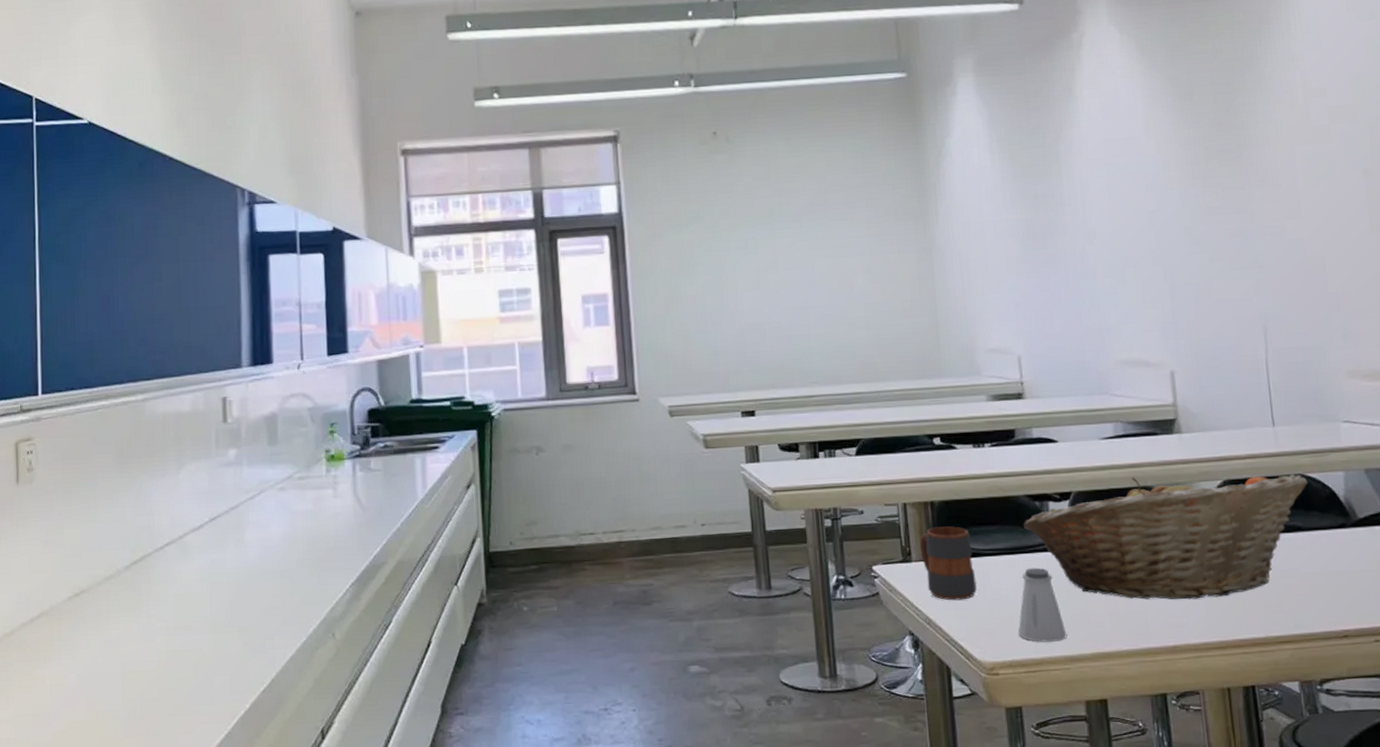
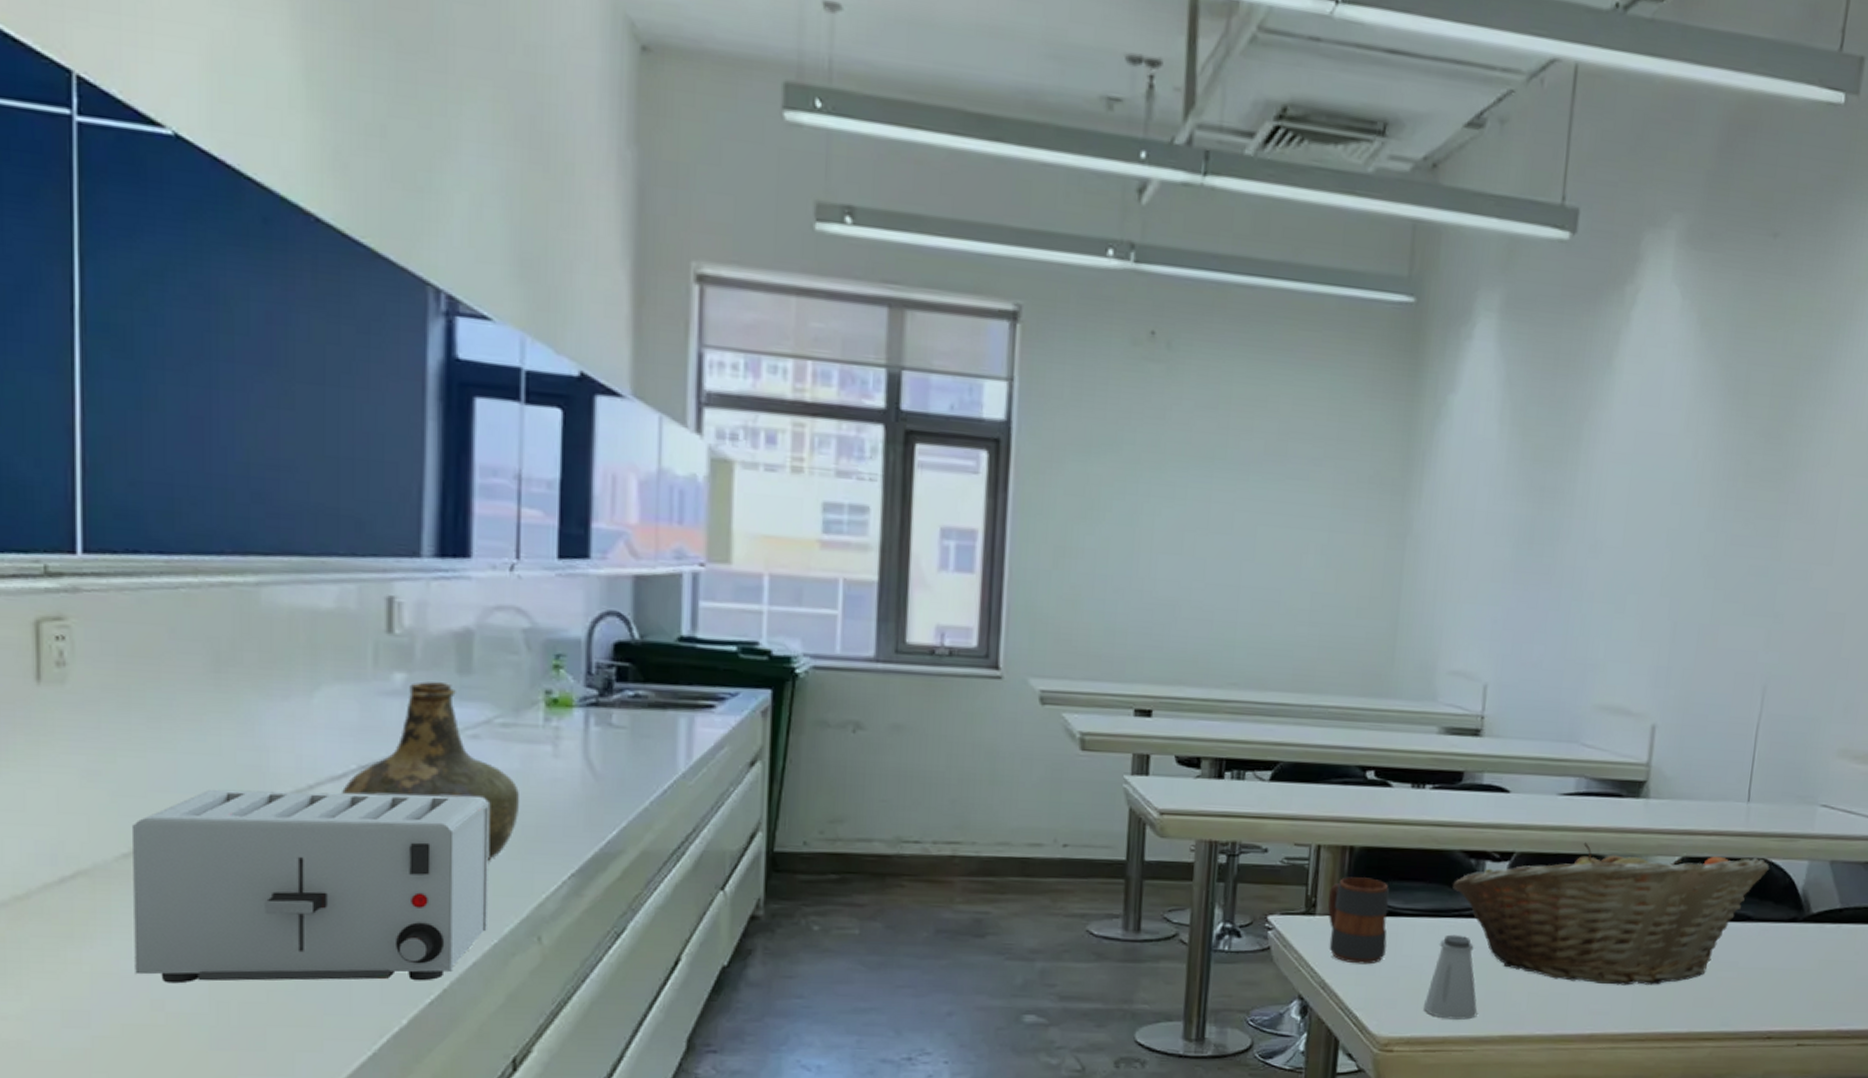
toaster: none [74,531,299,689] -> present [133,789,489,984]
bottle: none [200,453,314,579] -> present [342,681,520,861]

